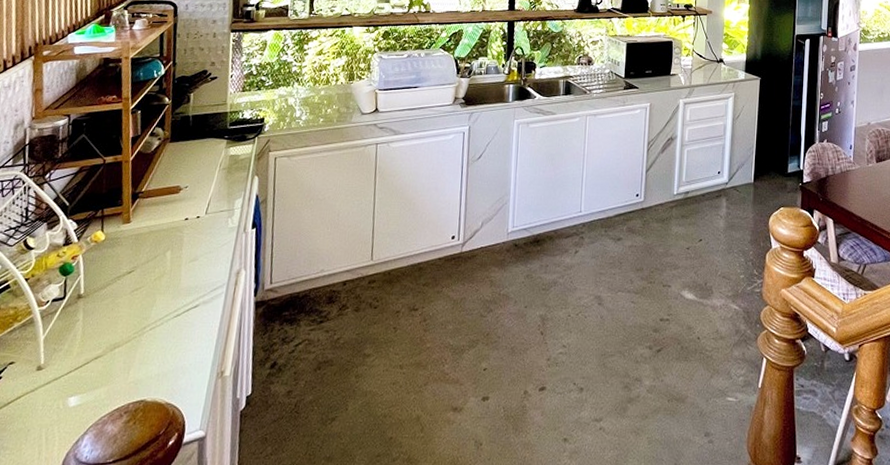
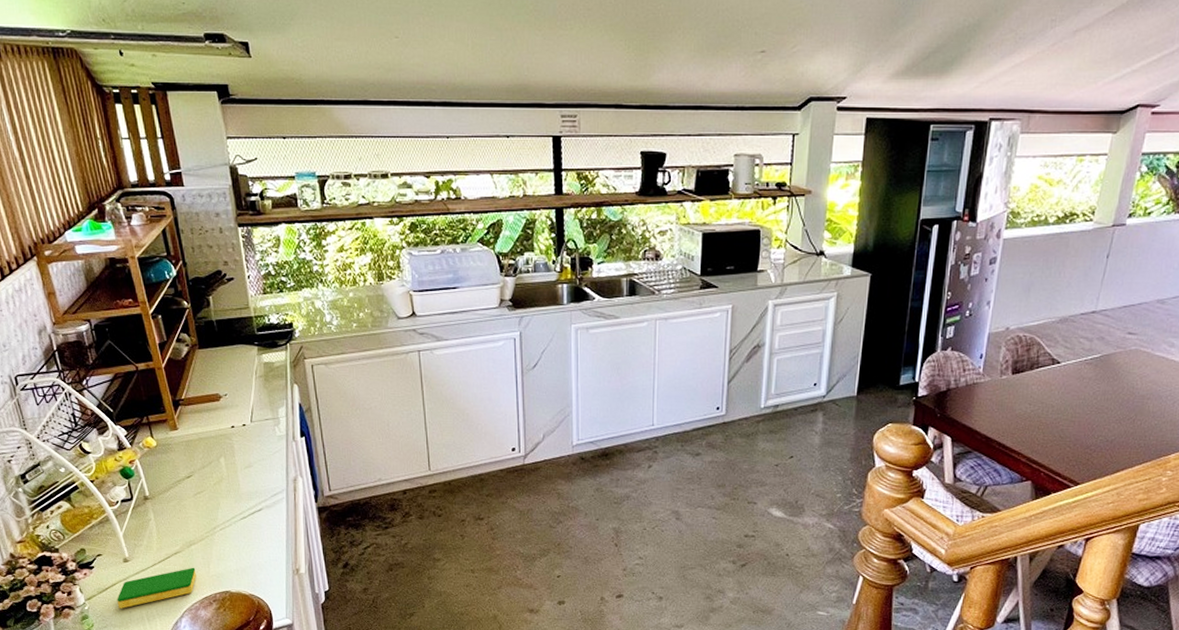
dish sponge: none [16,373,114,426] -> present [117,567,196,609]

